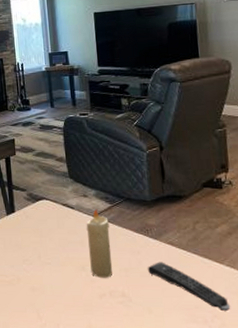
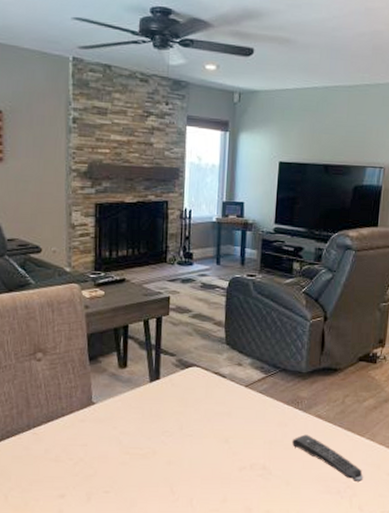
candle: present [86,208,113,278] -> none [234,378,261,451]

